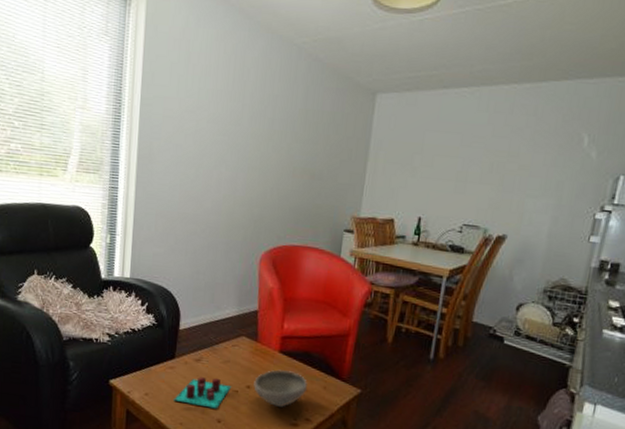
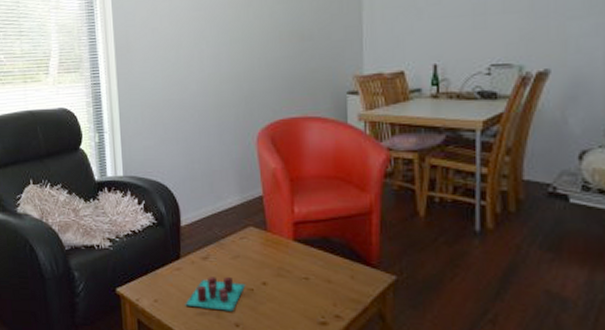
bowl: present [253,369,307,407] -> none [270,261,331,304]

